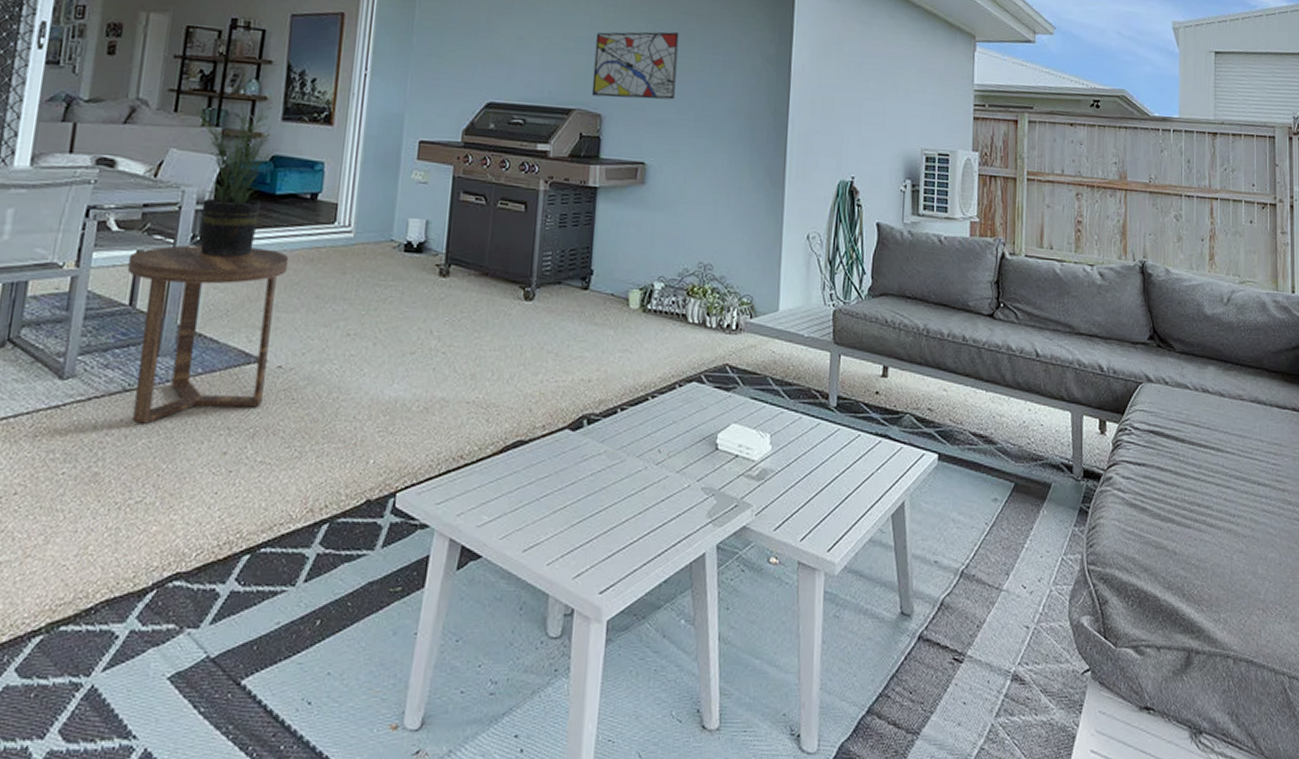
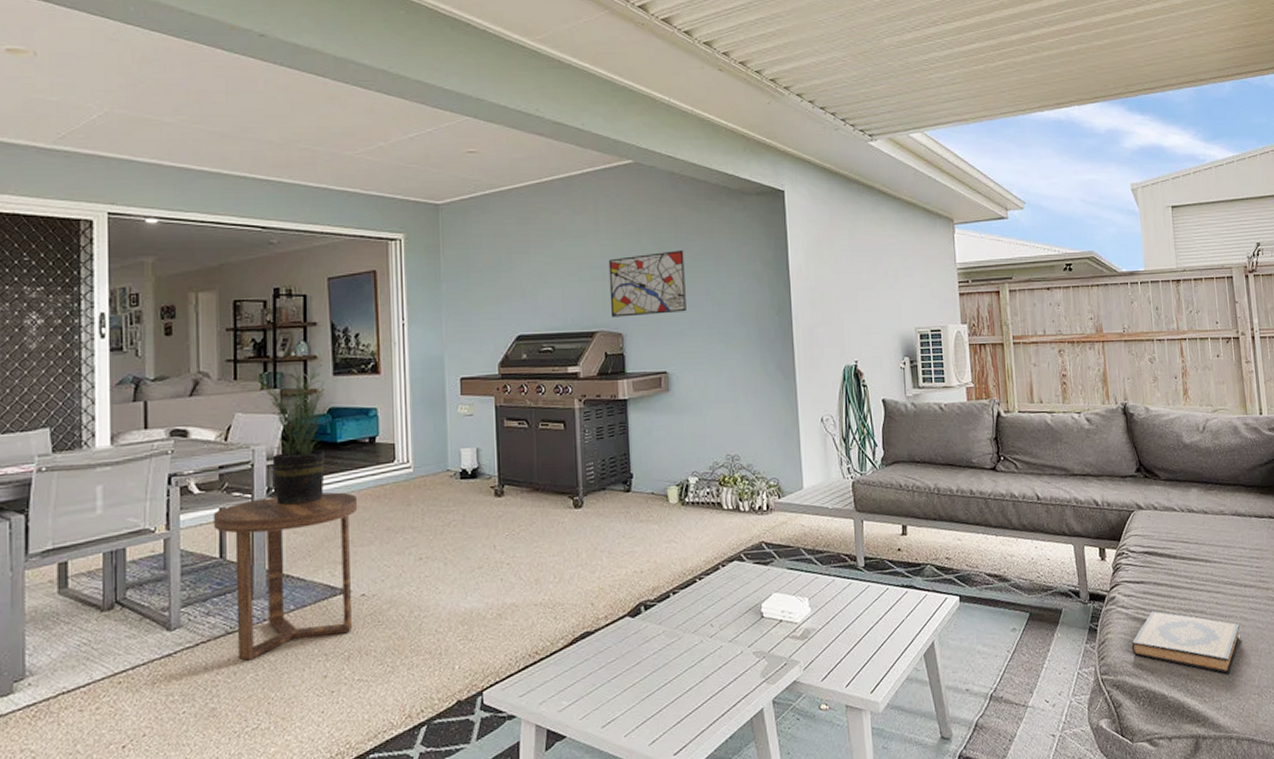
hardback book: none [1125,499,1249,583] -> present [1131,611,1241,675]

